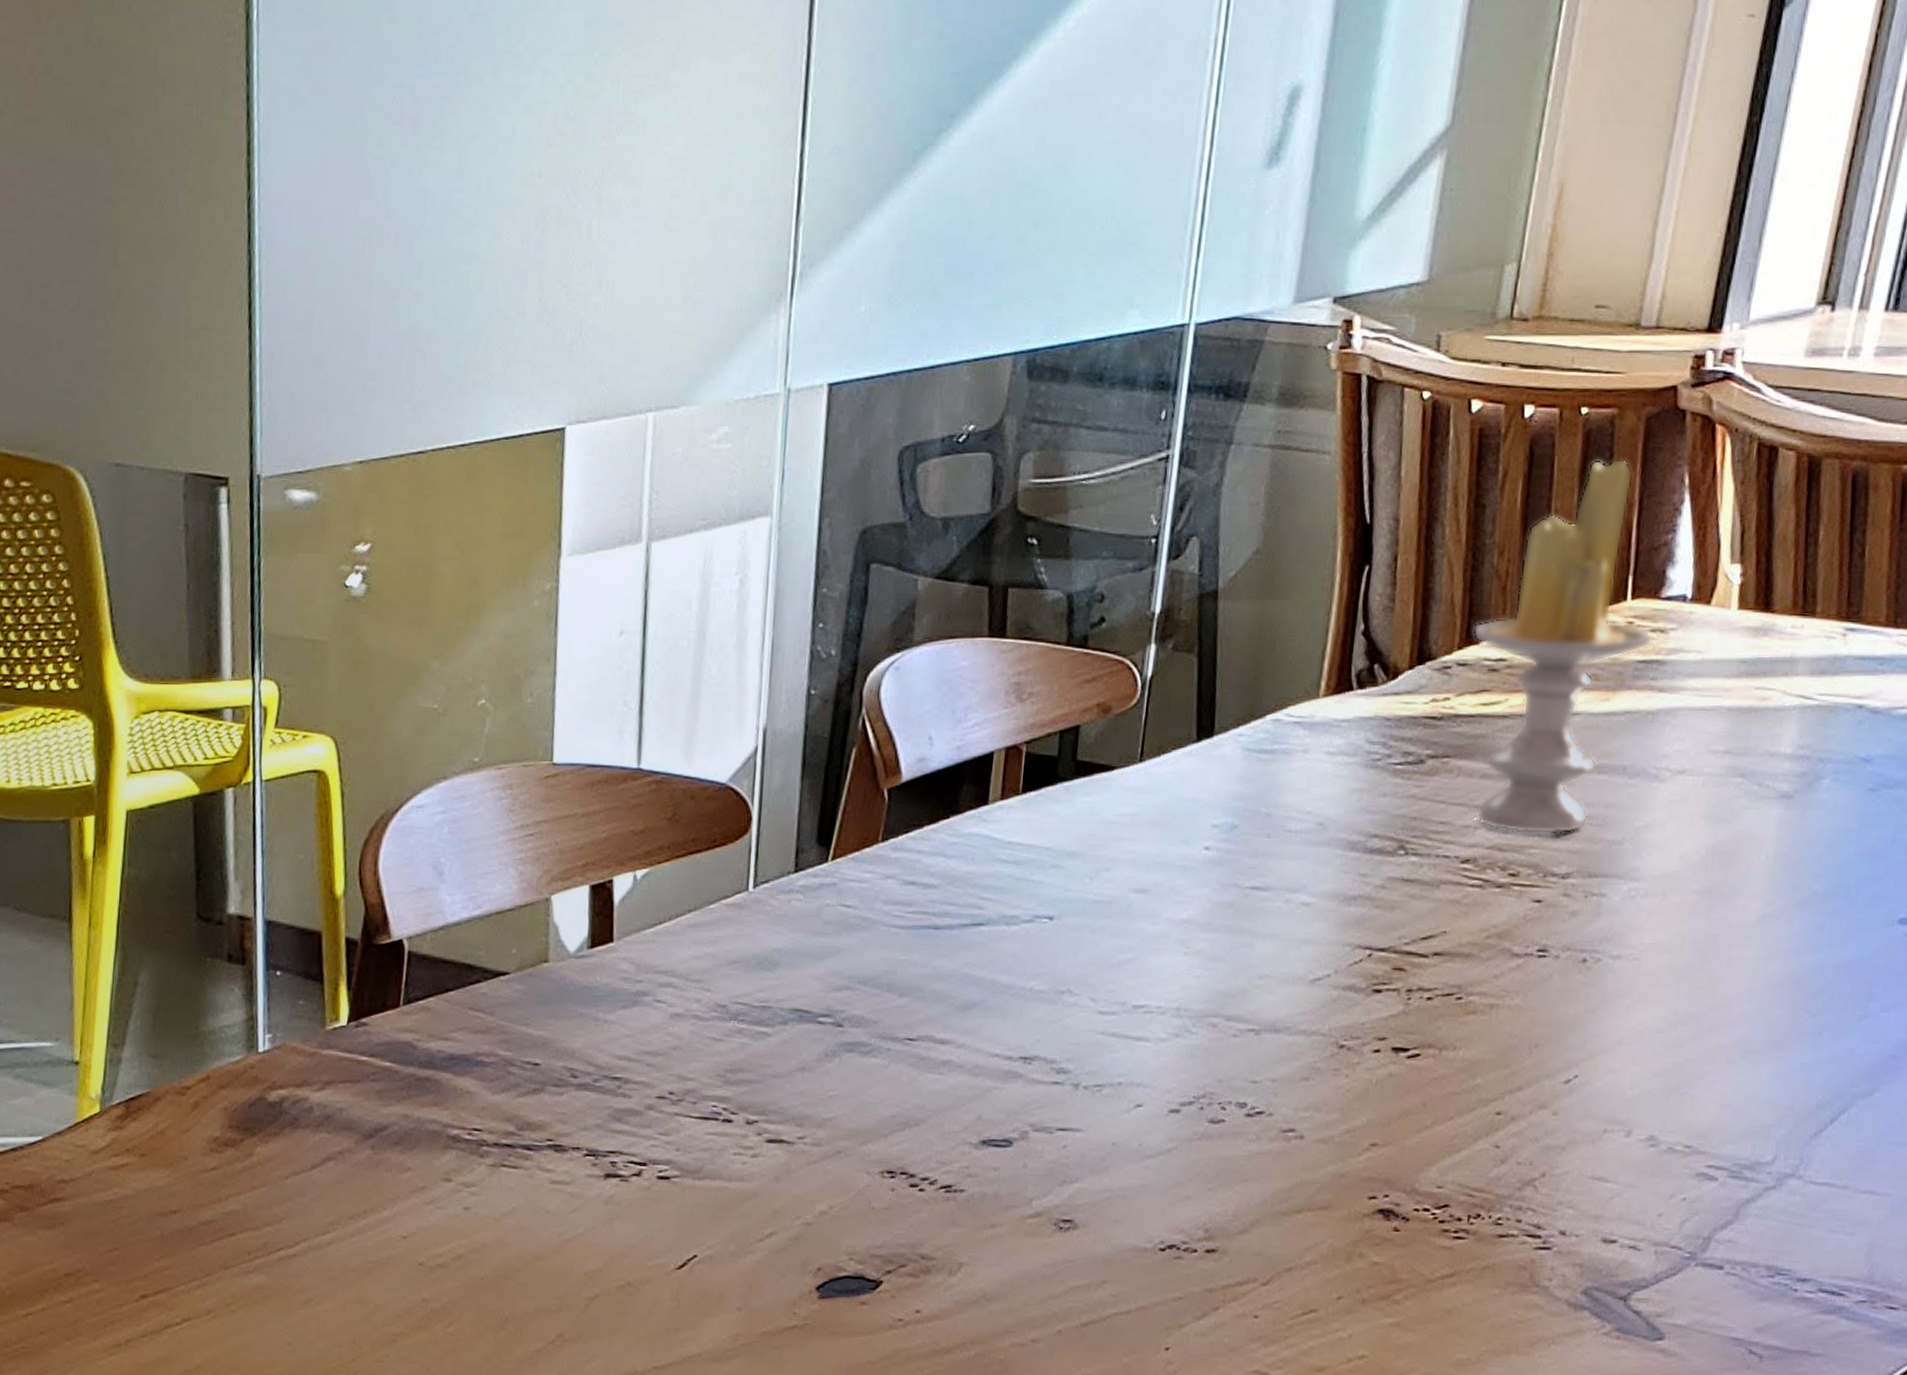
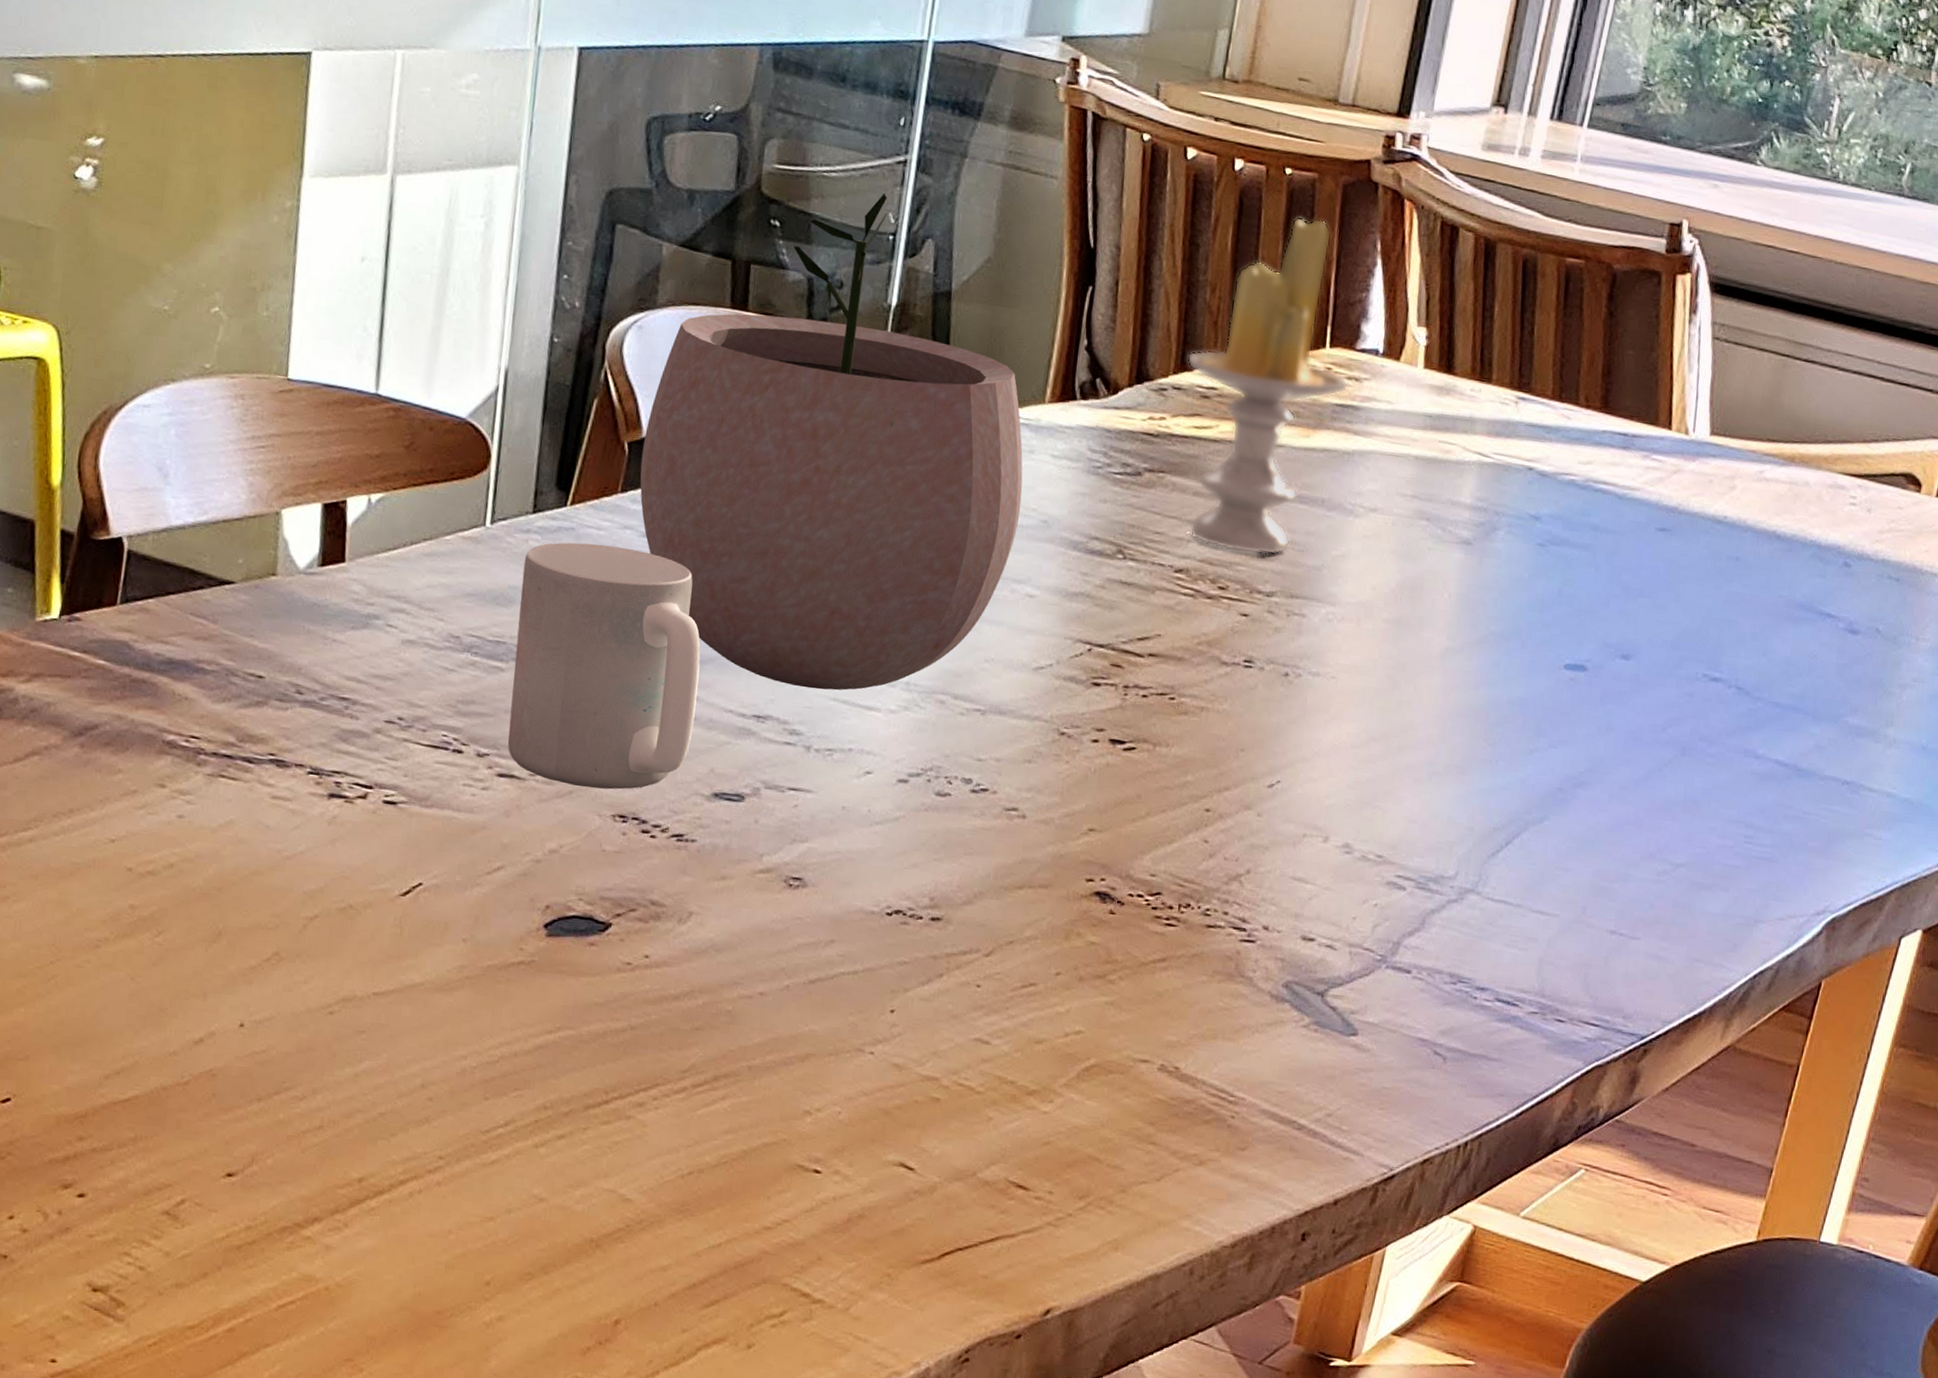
mug: none [775,897,965,1146] -> present [507,542,701,790]
plant pot: none [900,494,1297,1024] -> present [640,193,1023,691]

